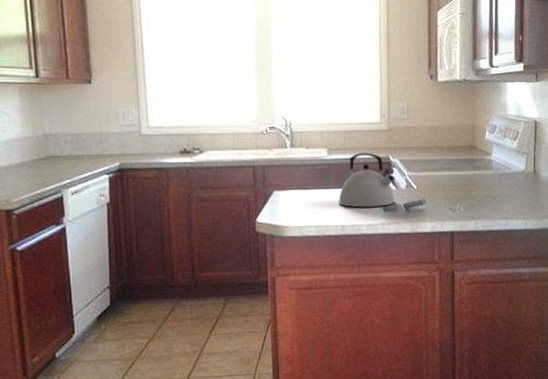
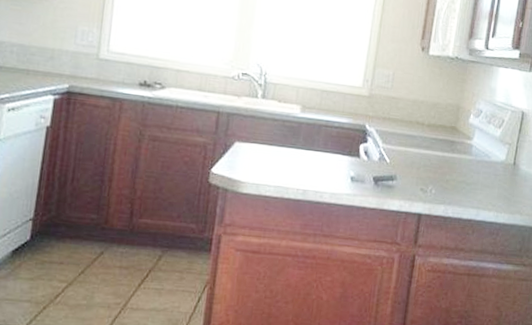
kettle: present [339,152,395,208] -> none [304,115,368,176]

